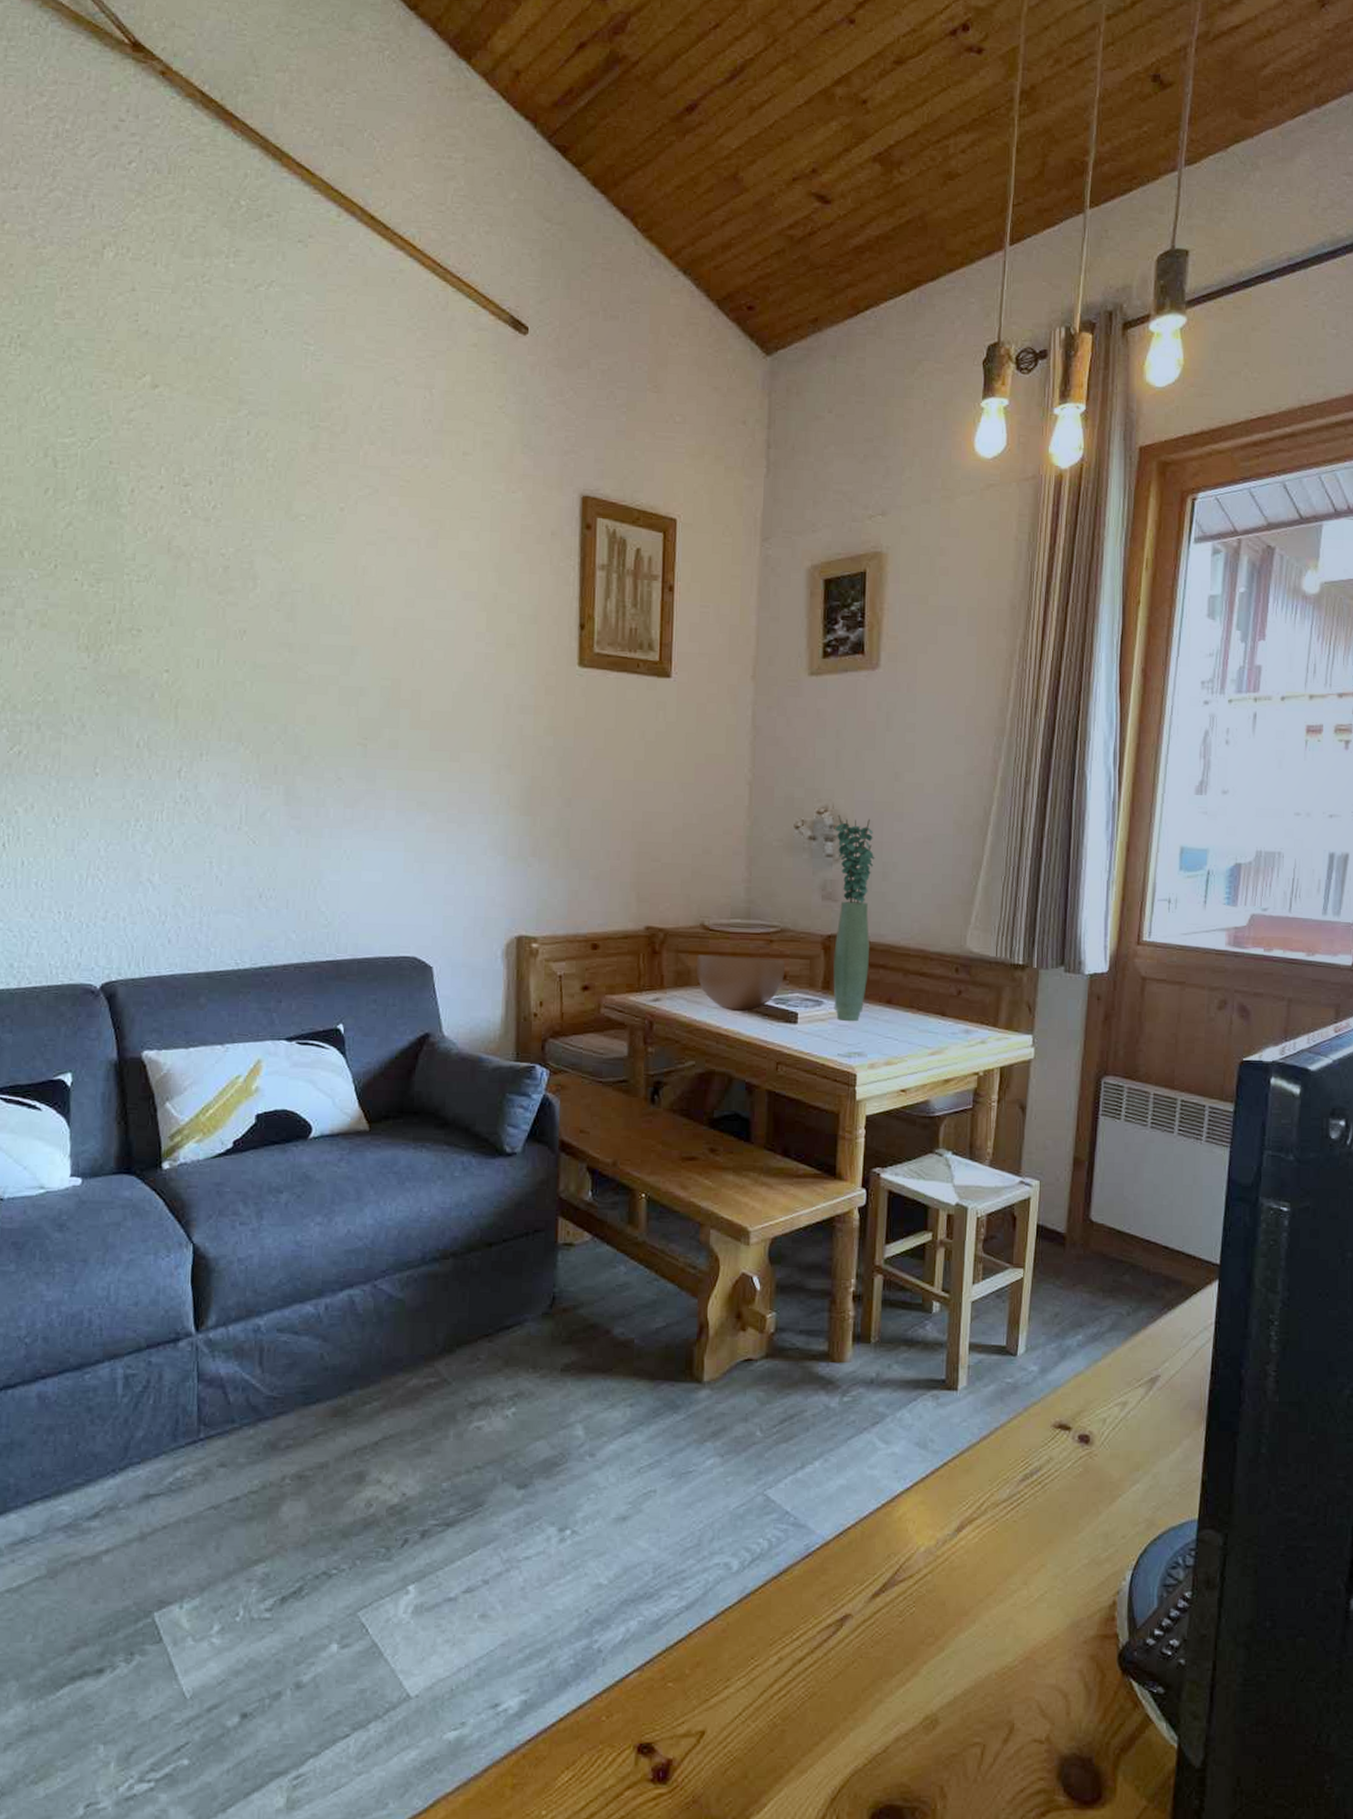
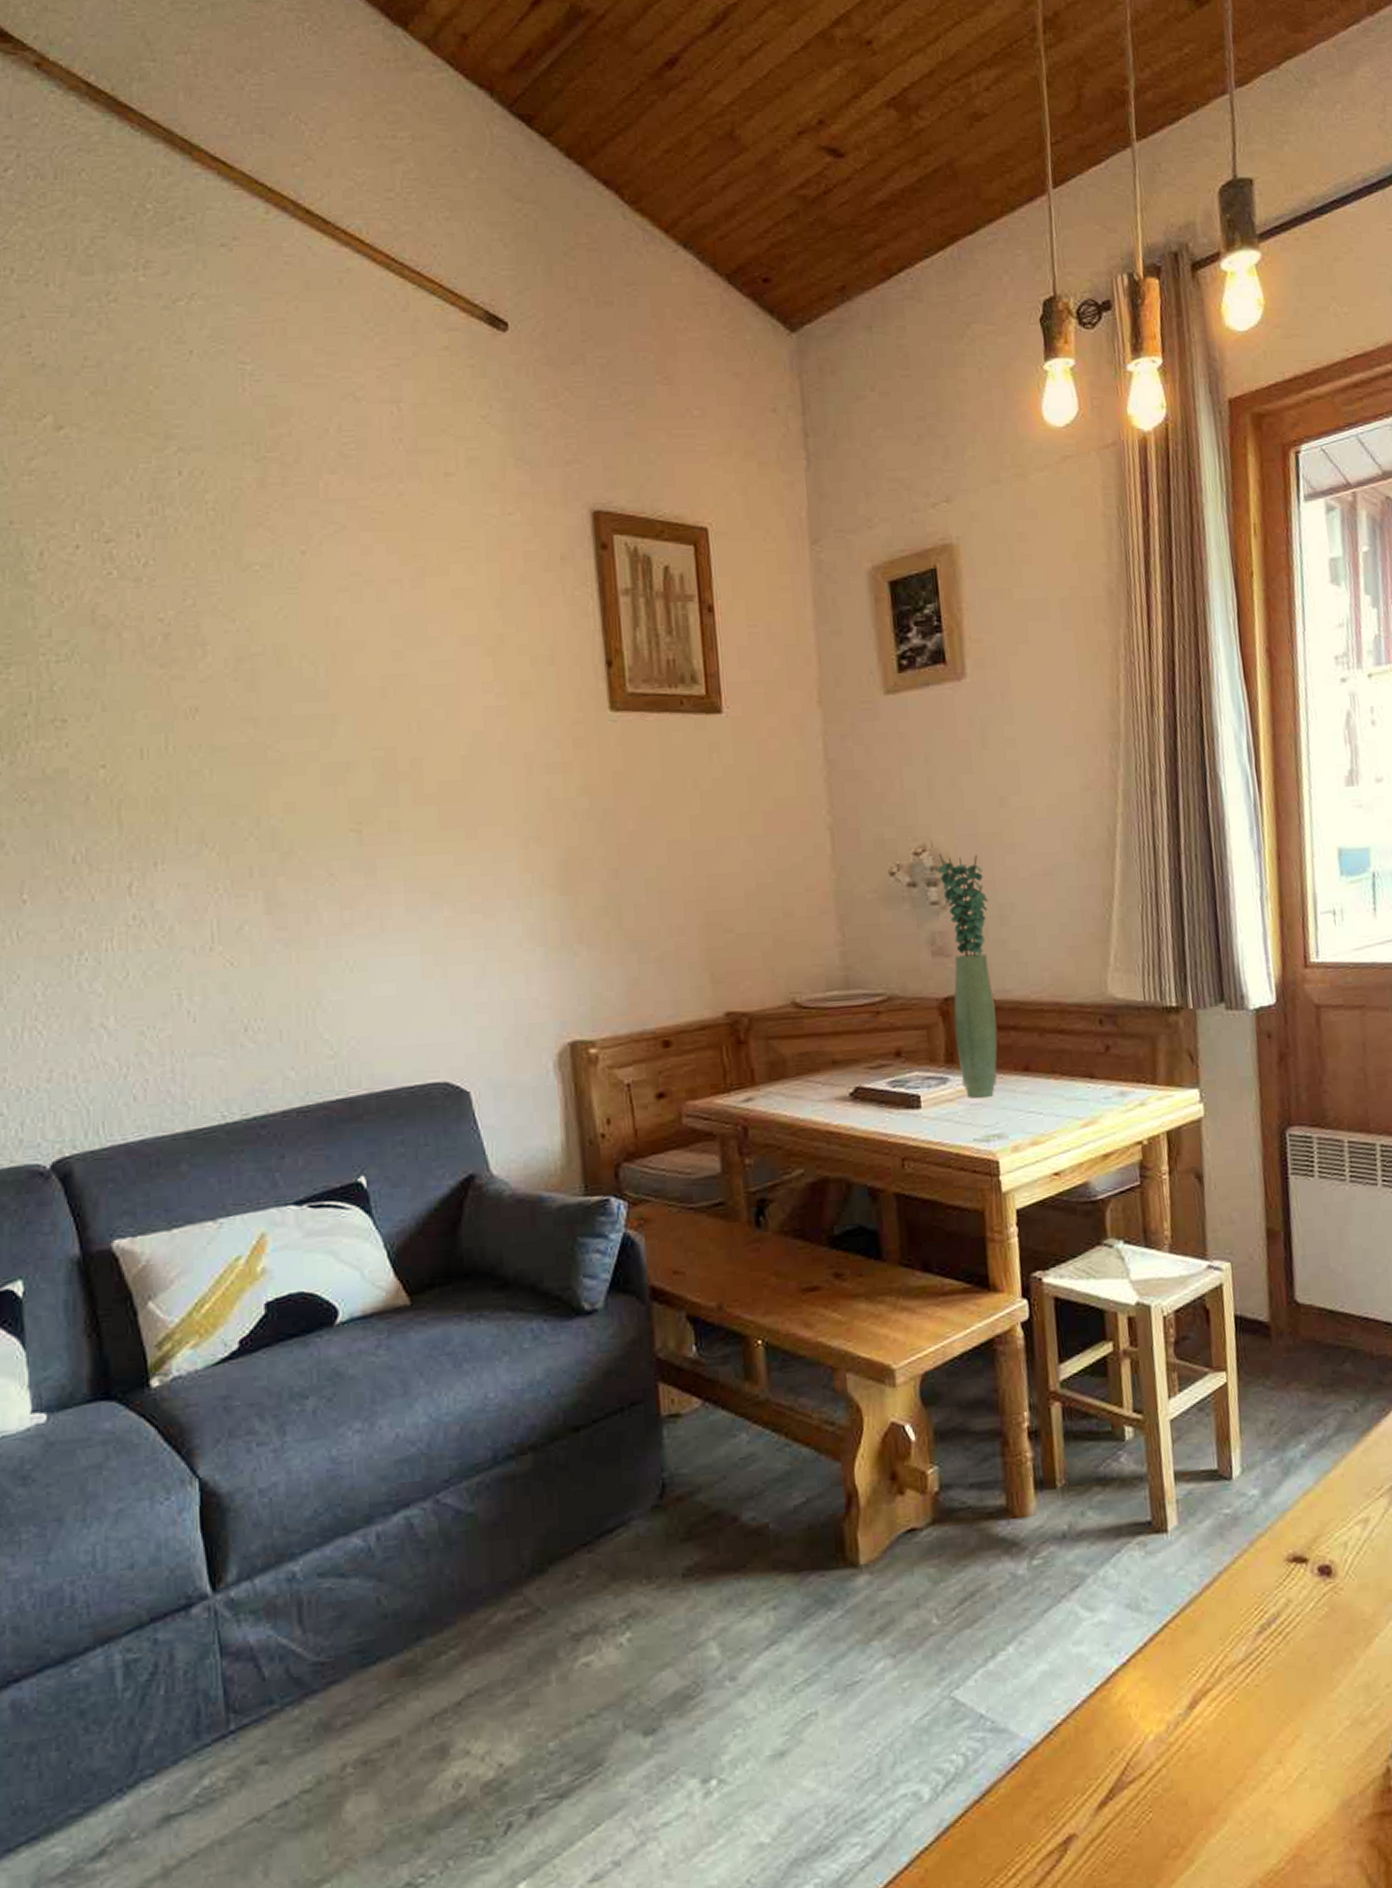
bowl: present [696,954,786,1012] -> none [791,1033,899,1103]

